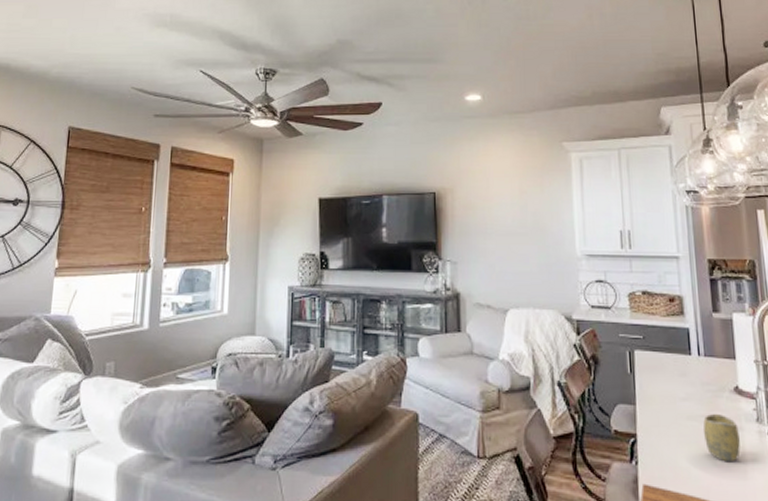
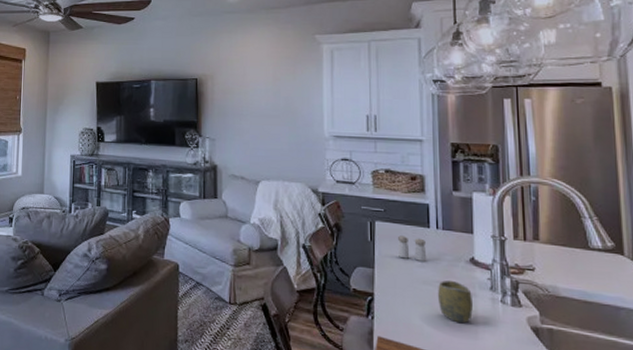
salt and pepper shaker: none [659,365,691,394] -> present [398,235,427,262]

